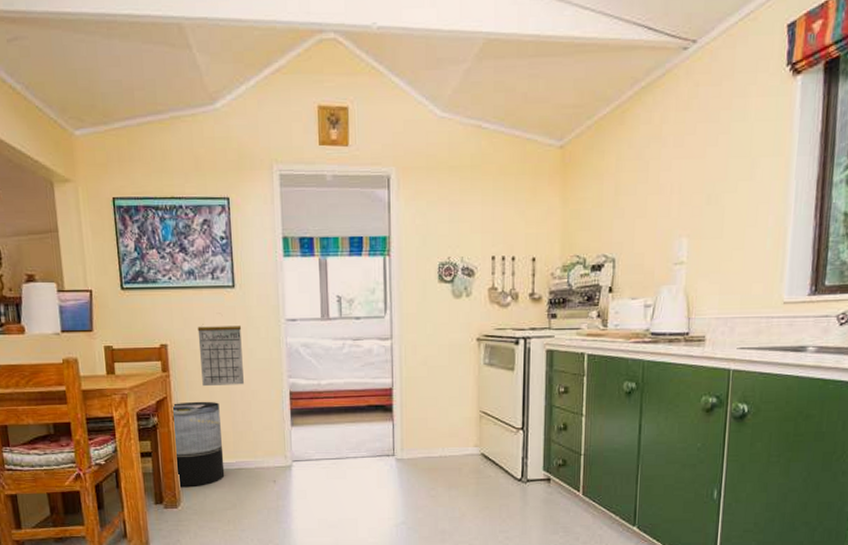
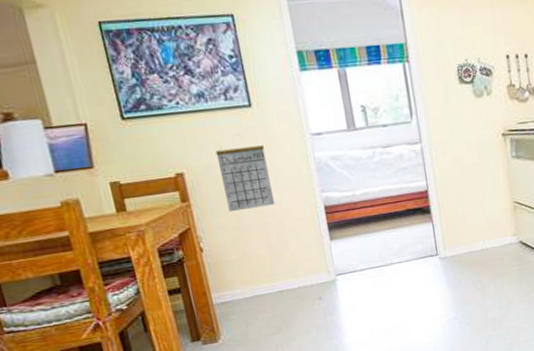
trash can: present [173,401,225,487] -> none [199,226,266,319]

